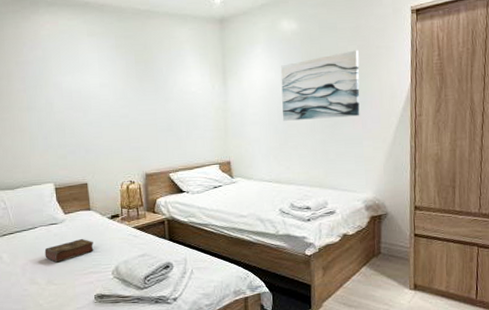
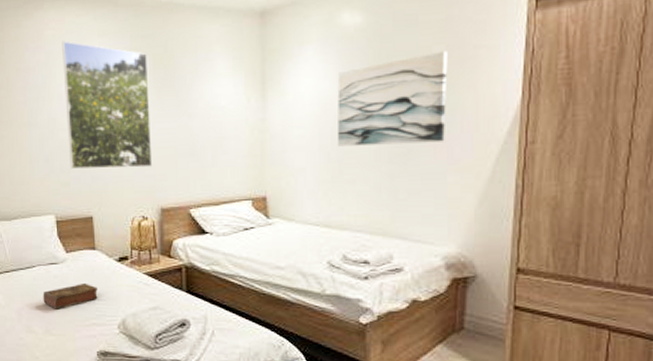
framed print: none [56,39,137,144] -> present [62,41,153,169]

